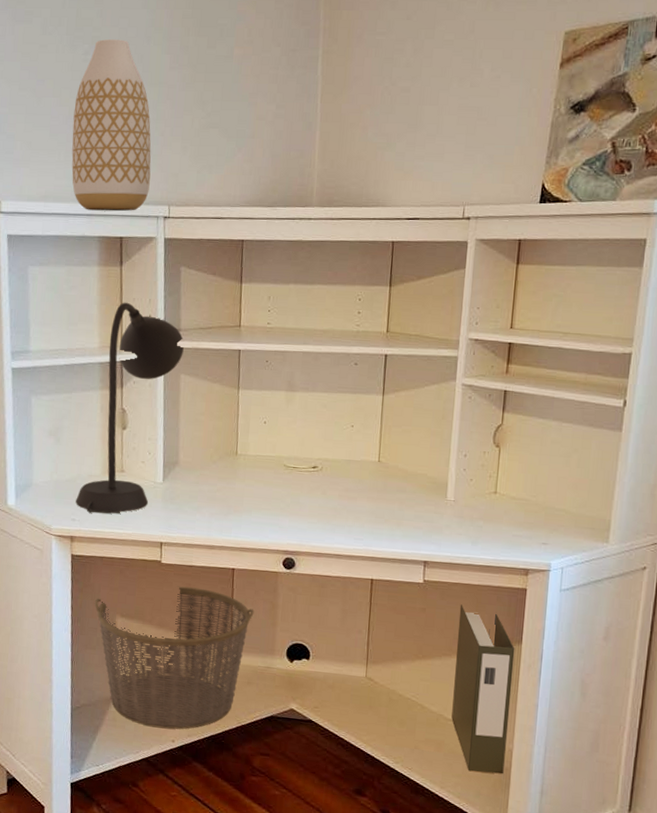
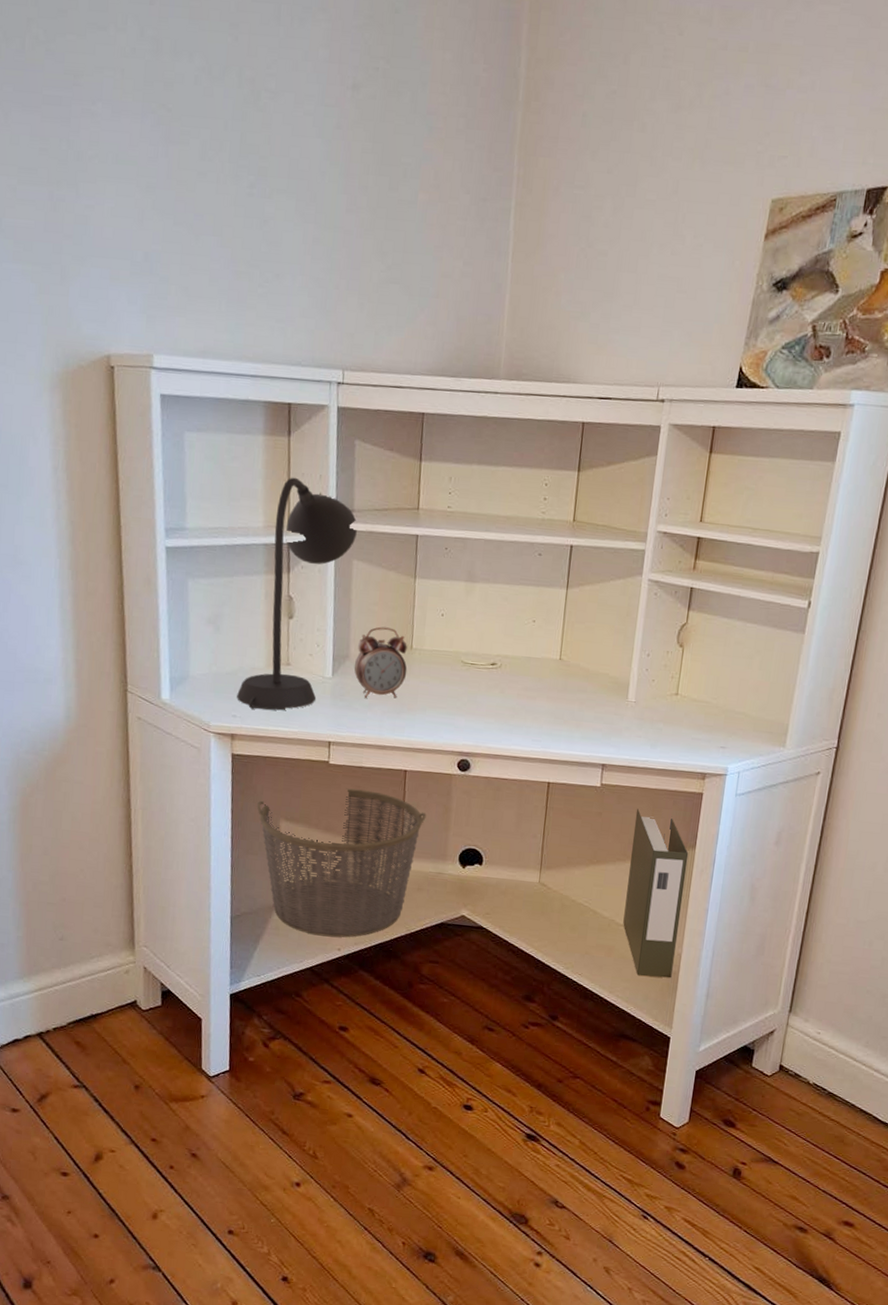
vase: present [71,39,151,212] -> none [234,171,325,374]
alarm clock: none [183,435,233,501] -> present [354,626,407,699]

